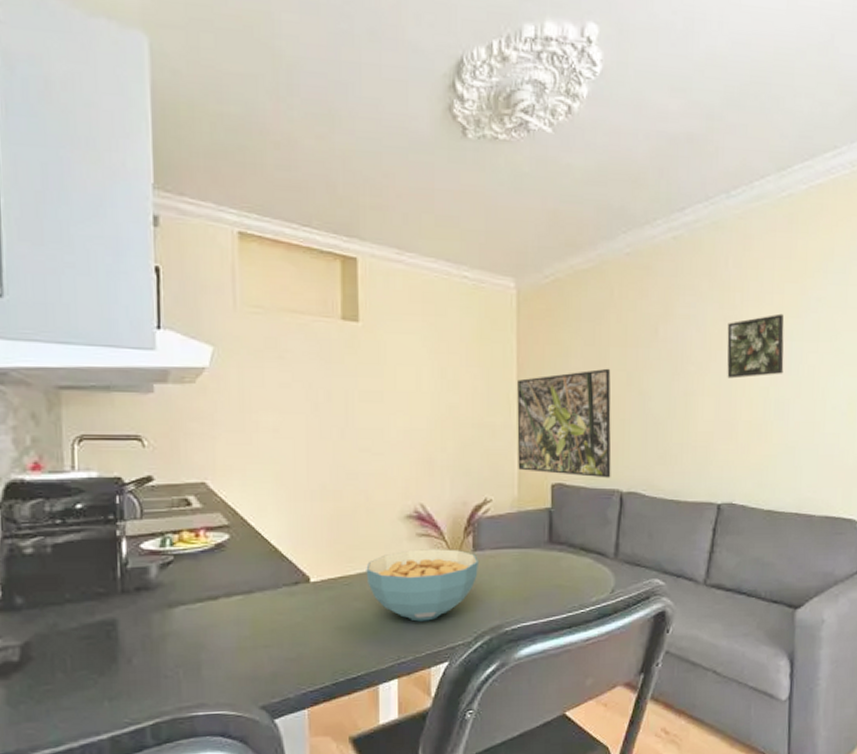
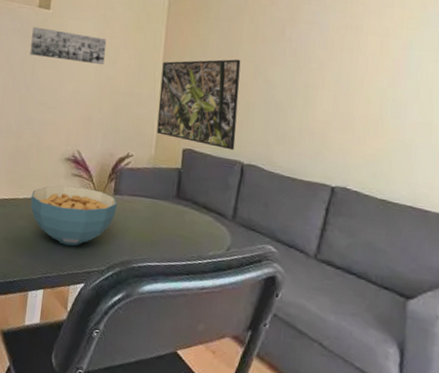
wall art: none [338,347,442,390] -> present [30,26,107,65]
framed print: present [727,313,785,379] -> none [346,25,404,78]

